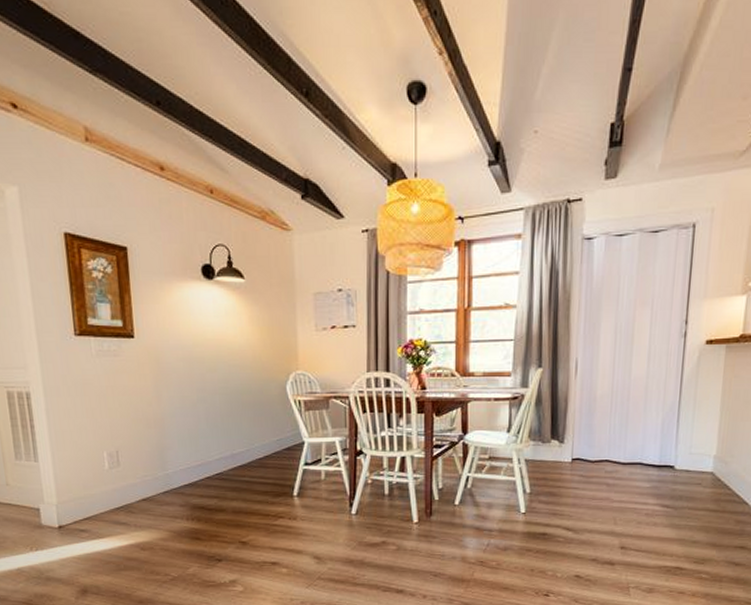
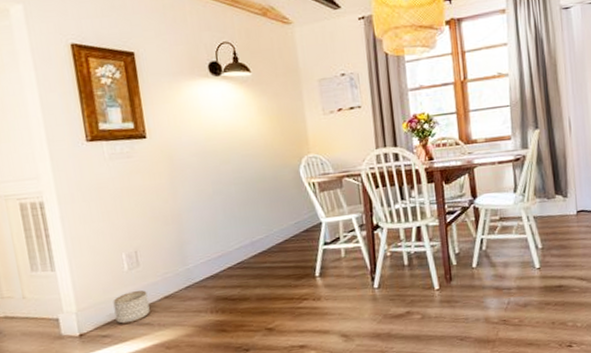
planter: none [92,490,128,521] -> present [113,290,150,324]

